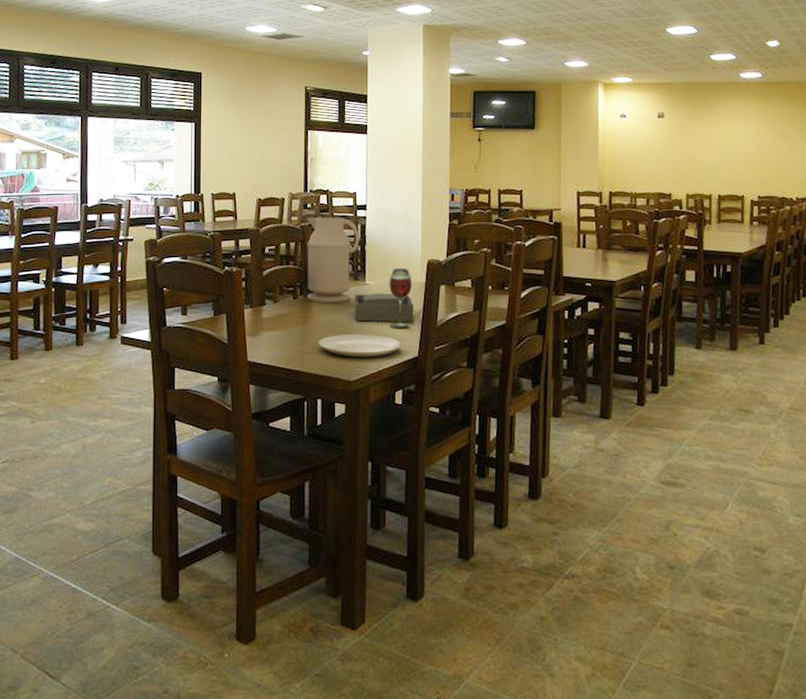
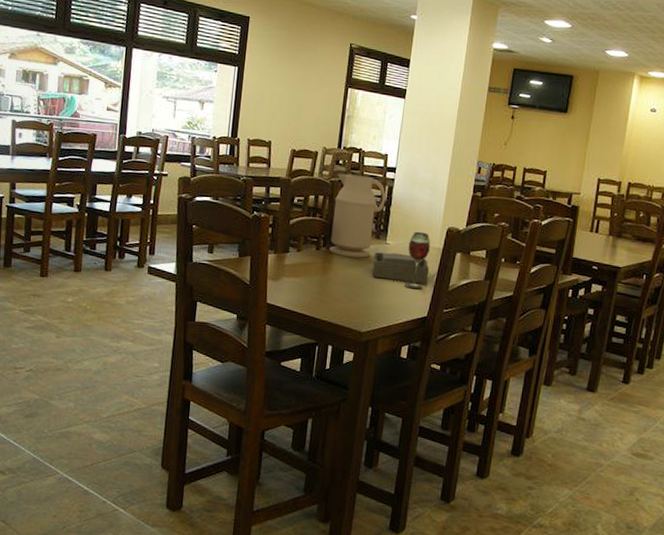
plate: present [318,334,402,357] -> none [334,288,413,313]

